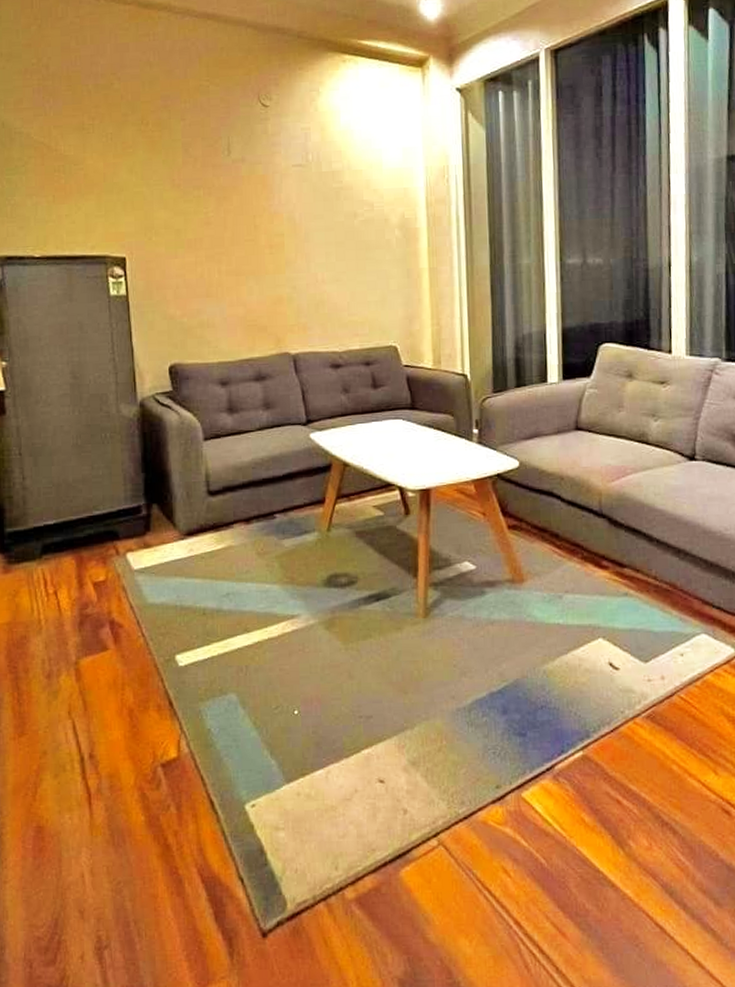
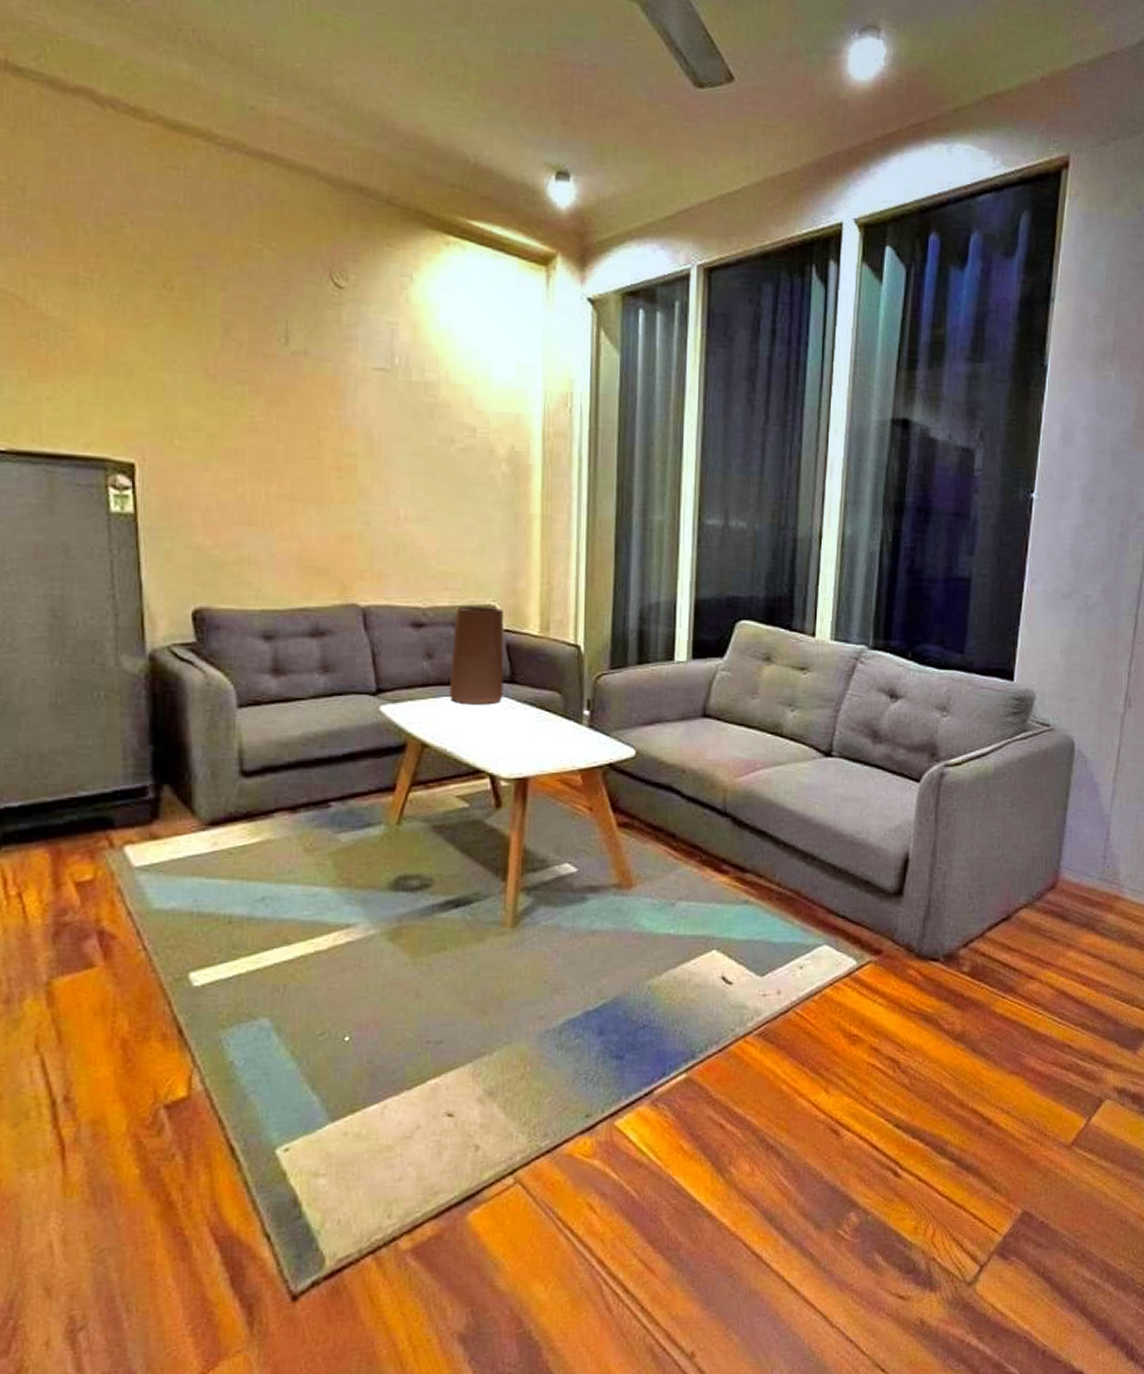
vase: none [363,347,406,429] -> present [449,606,504,705]

